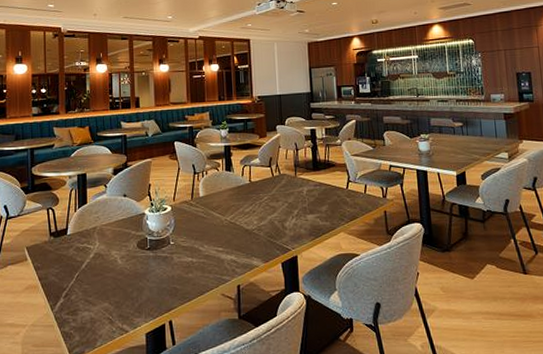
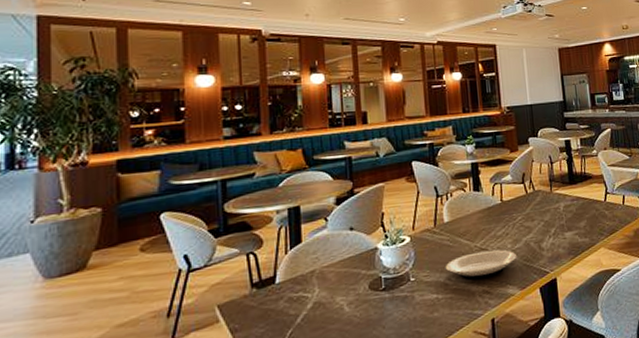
plate: none [200,224,261,249] -> present [446,250,516,280]

